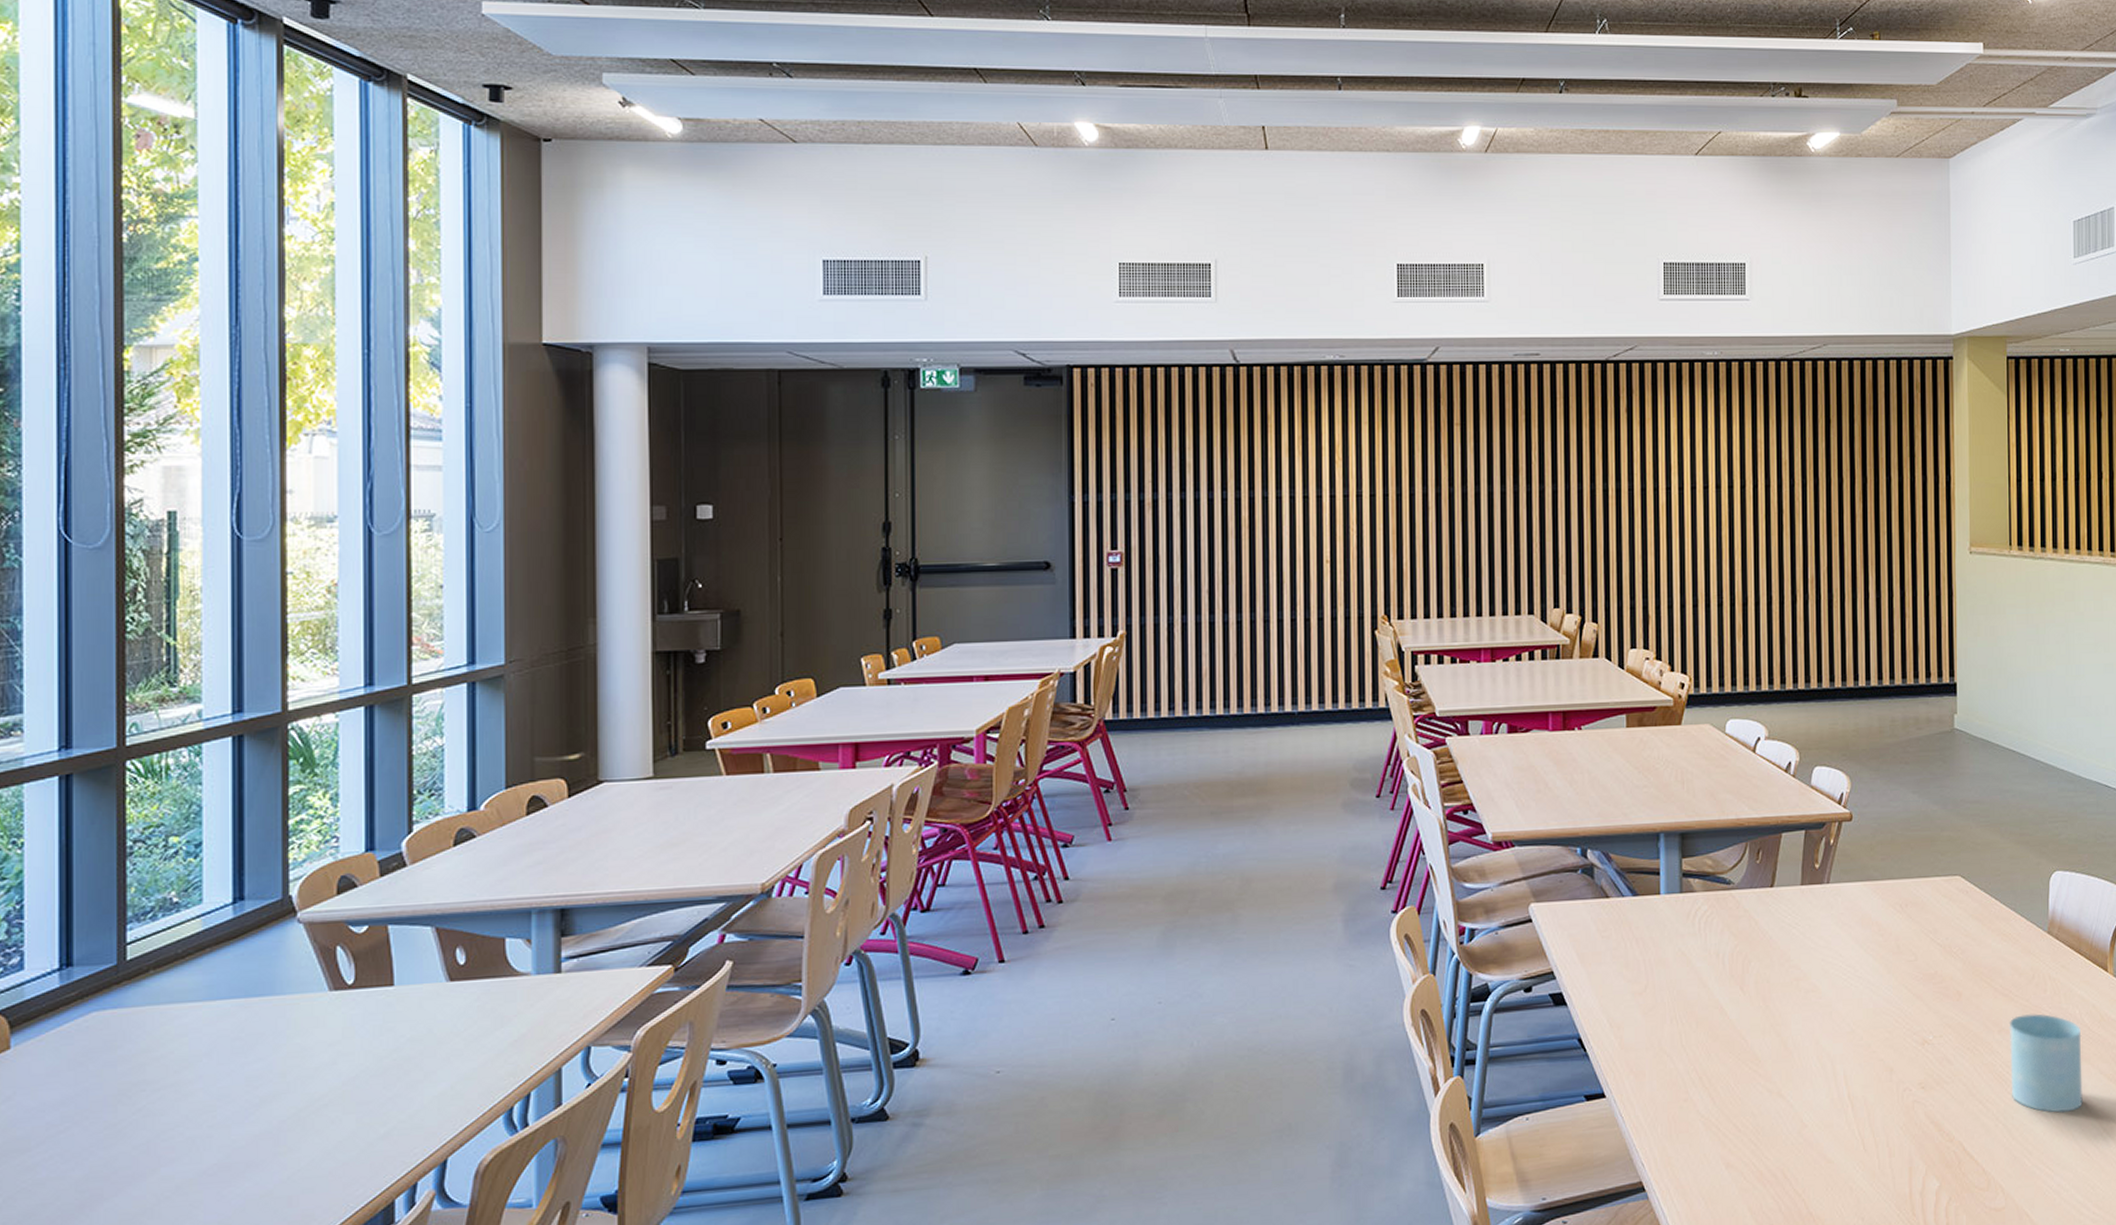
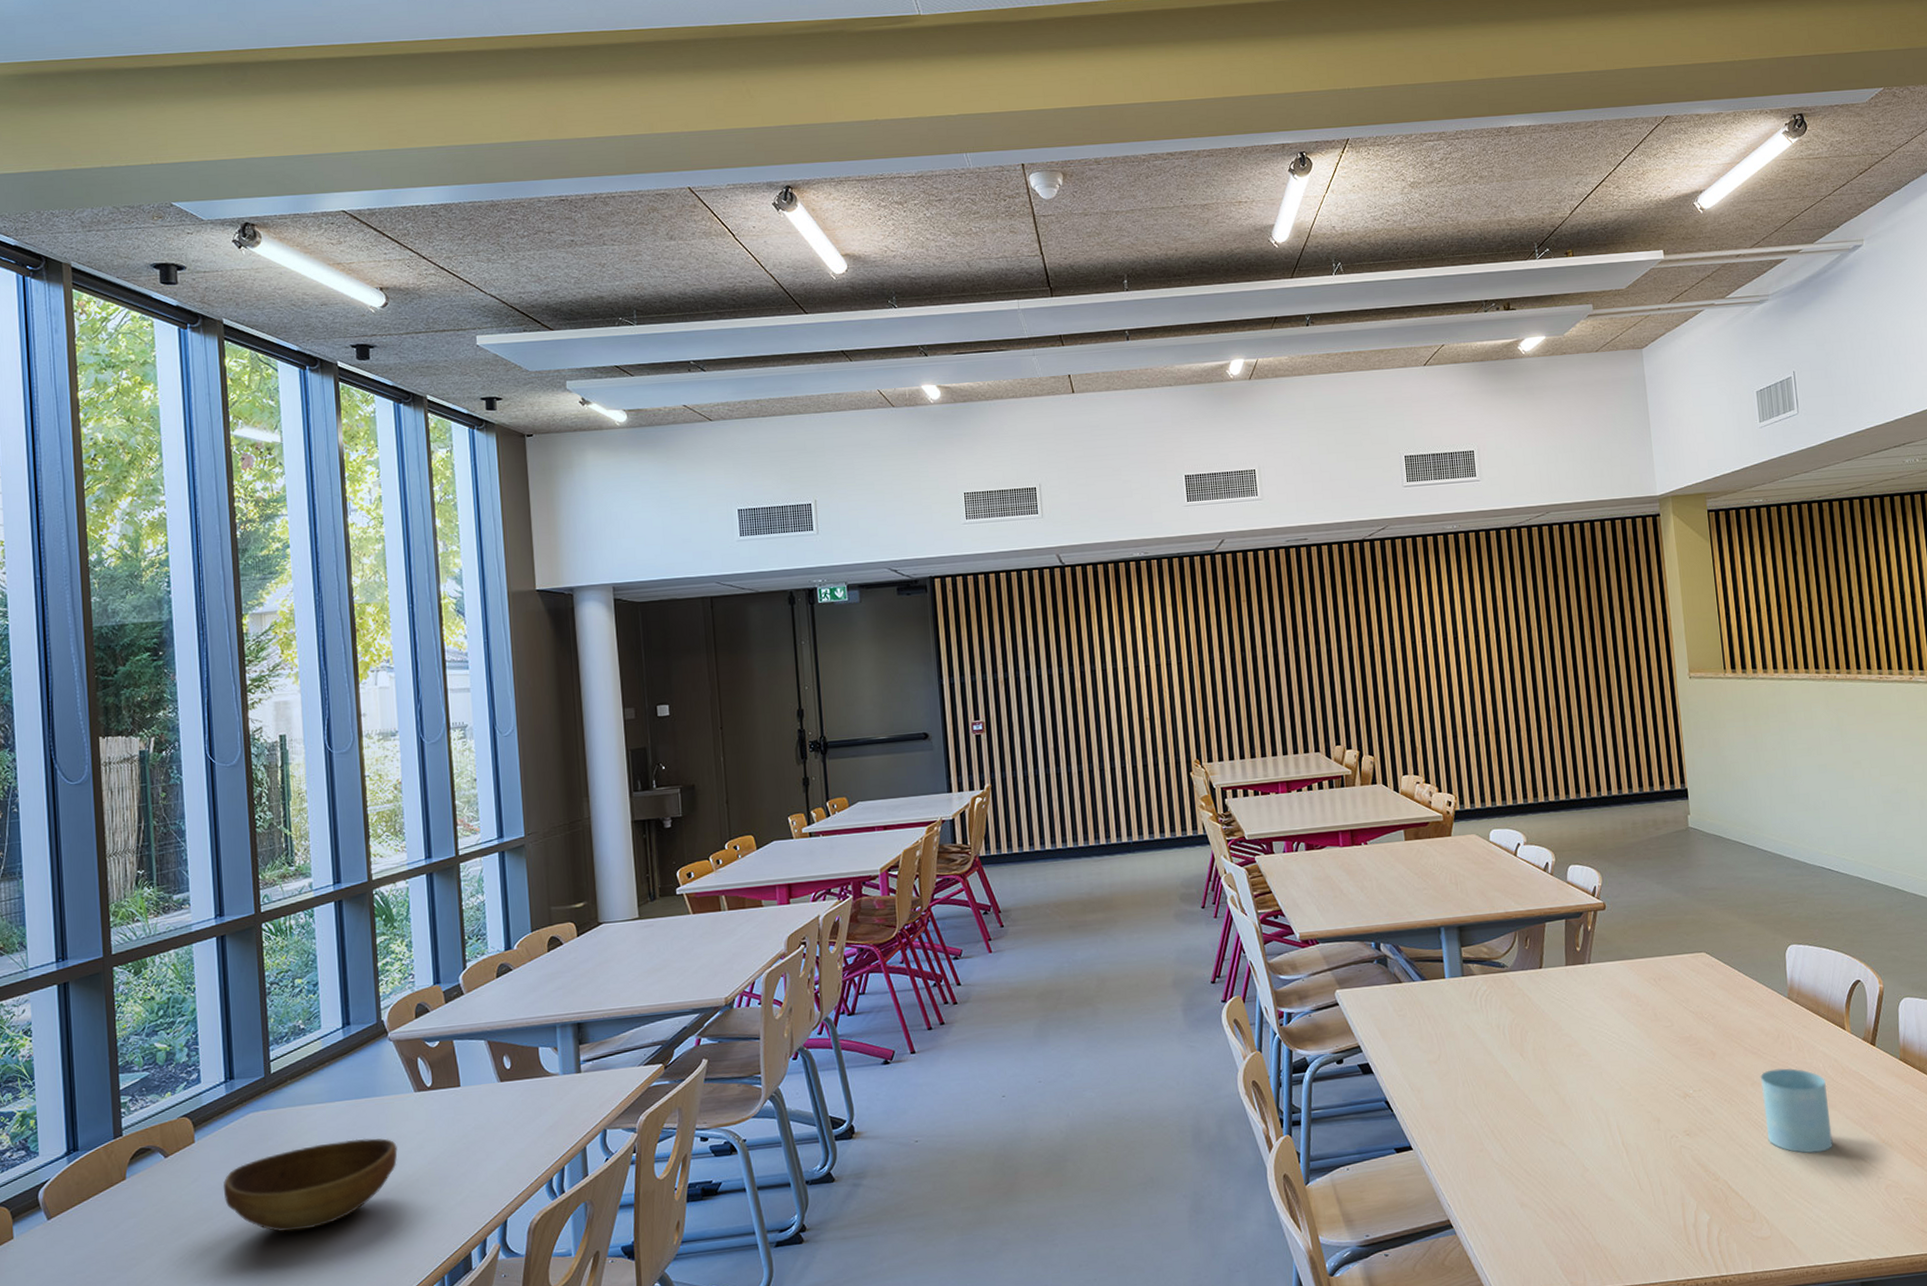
bowl: none [47,1049,300,1170] -> present [223,1138,398,1233]

